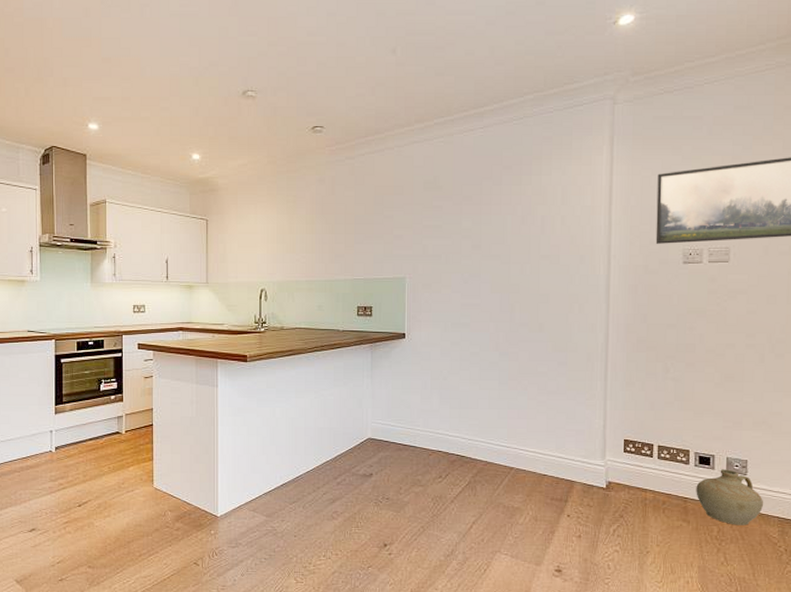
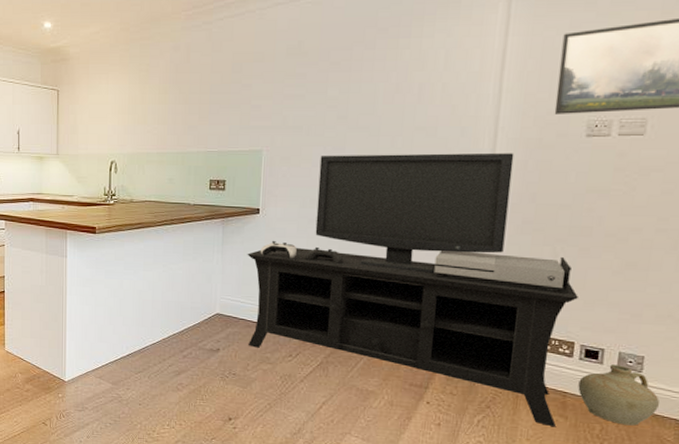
media console: none [395,278,689,532] -> present [247,152,578,427]

